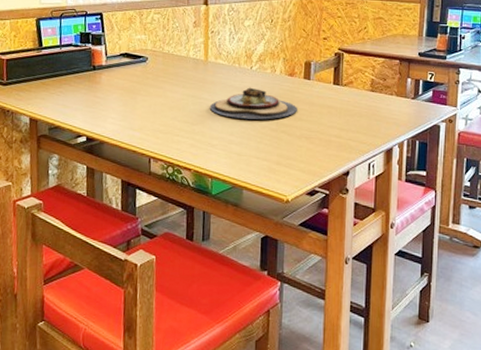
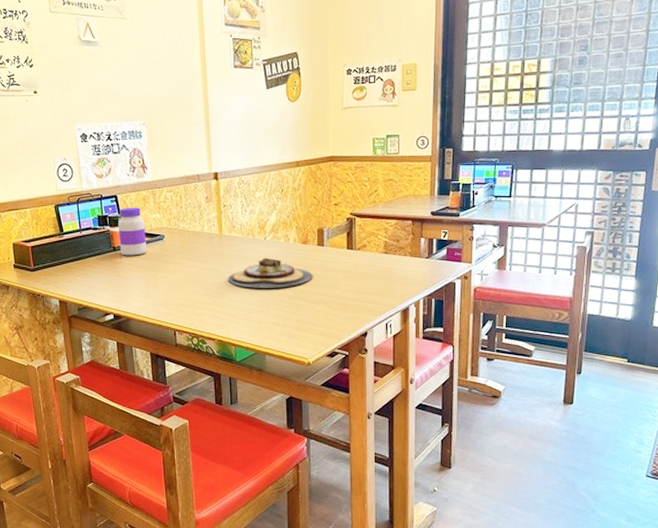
jar: none [100,26,129,77] -> present [118,208,147,256]

